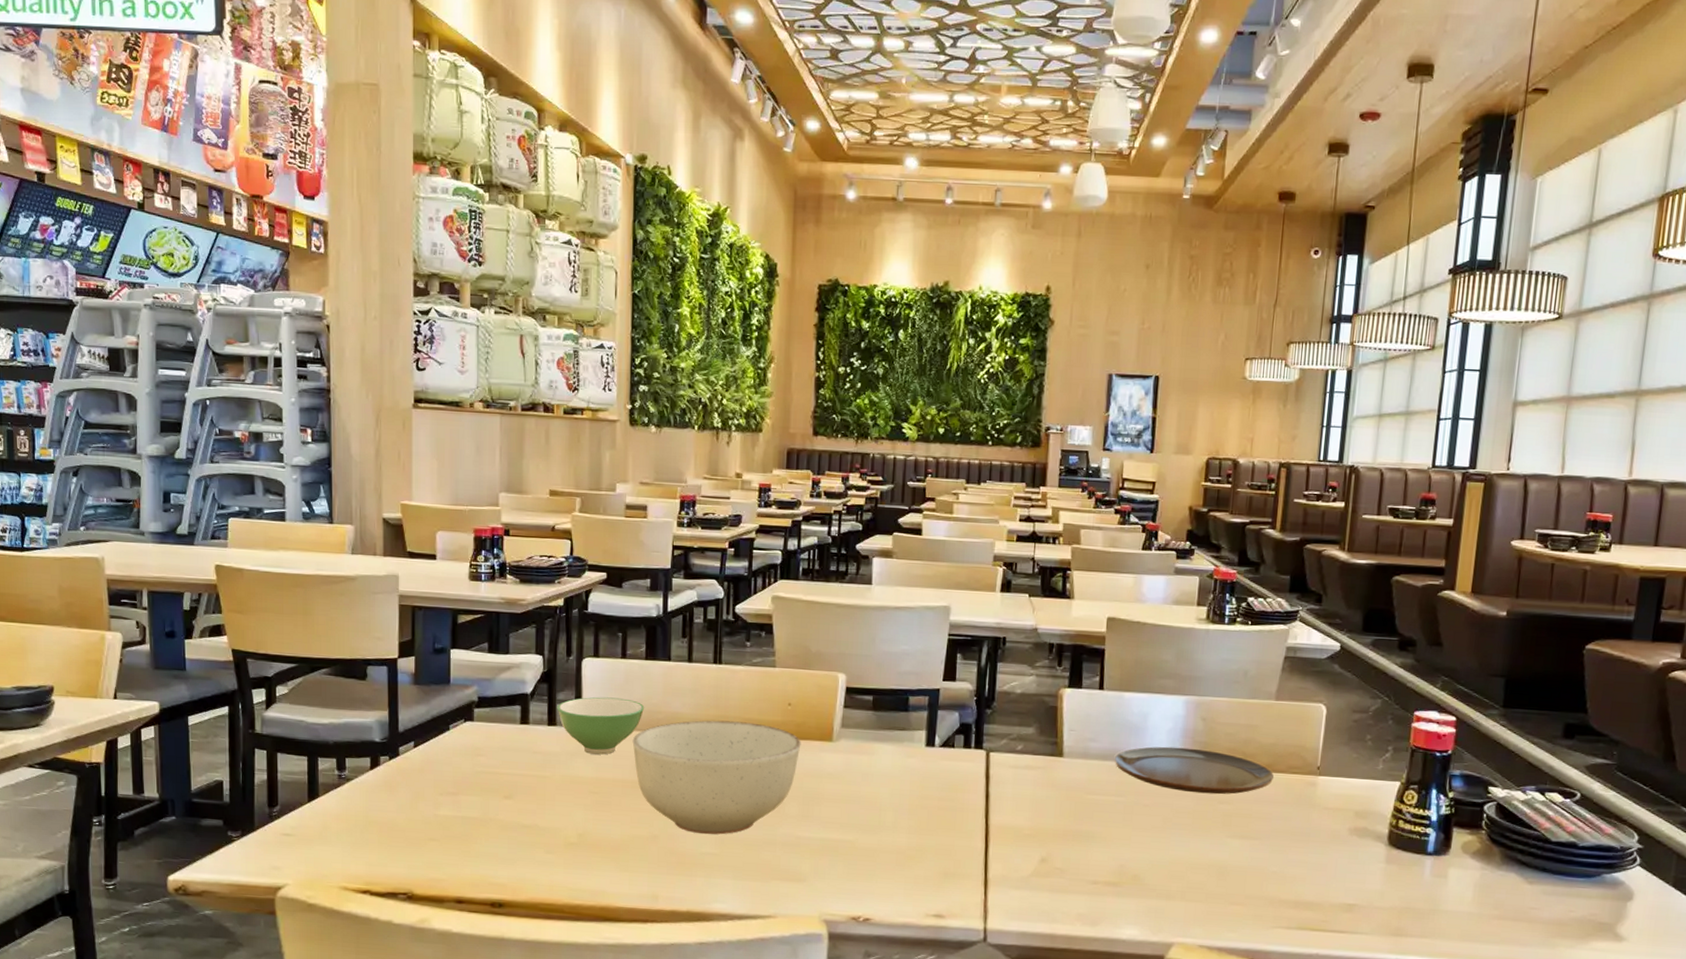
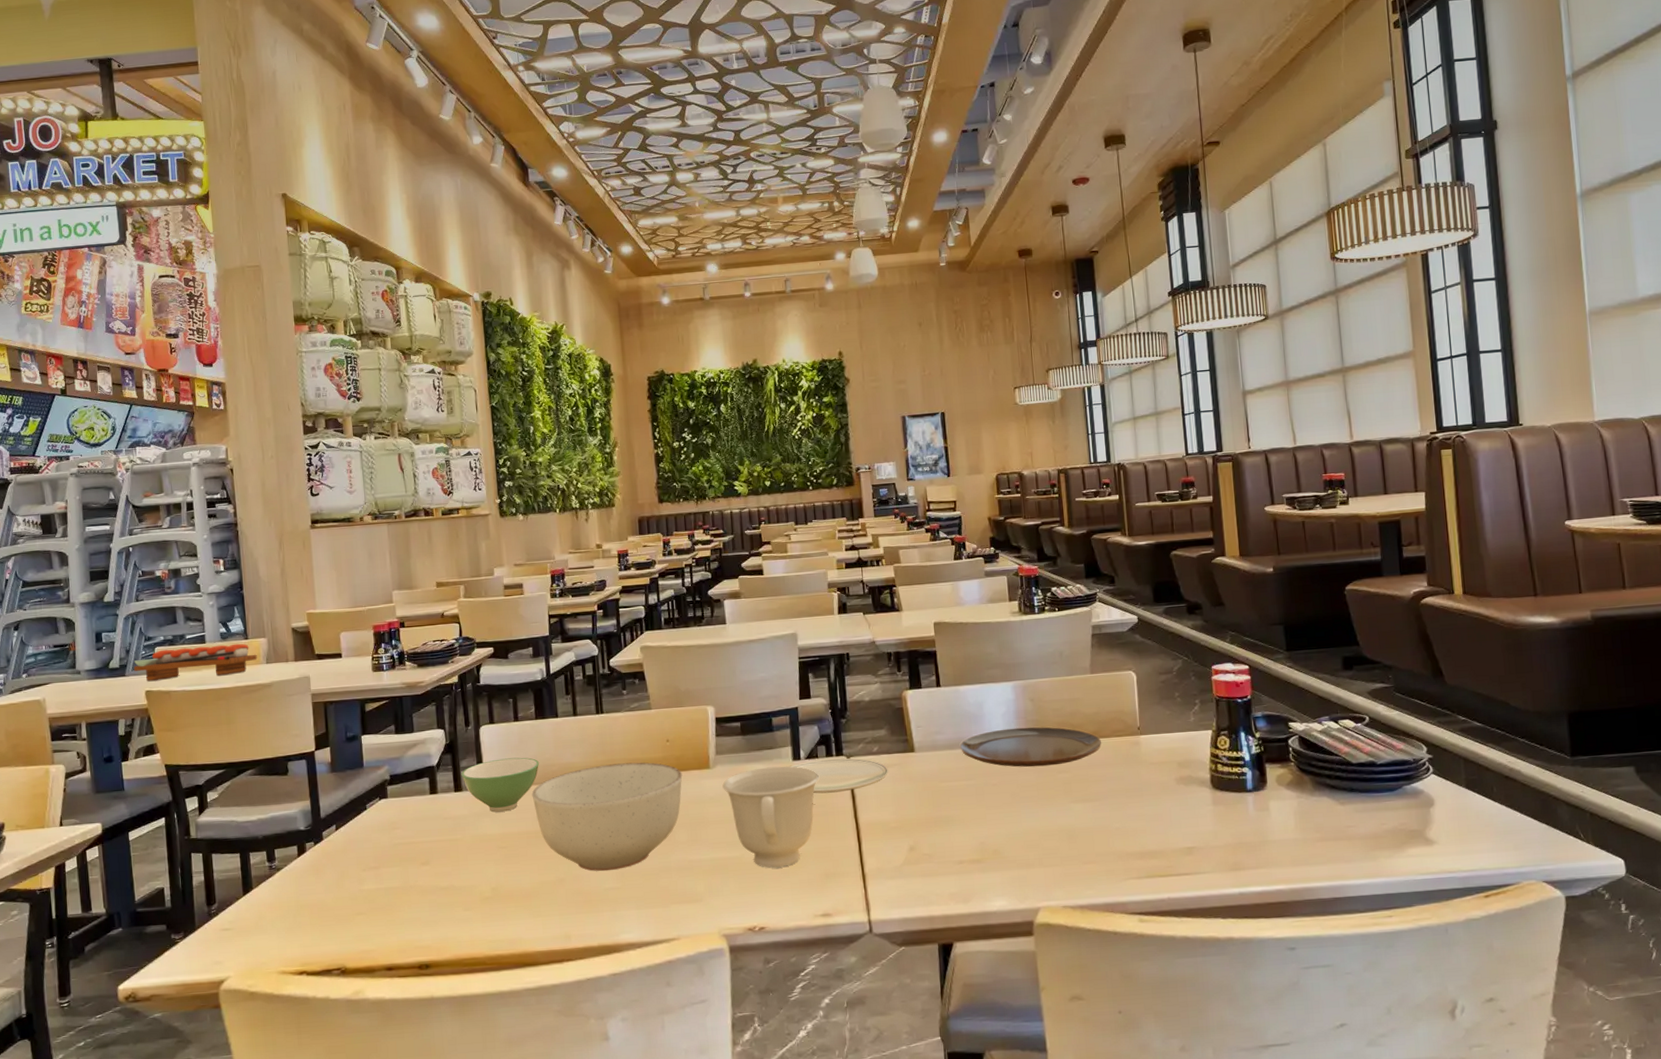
sushi platter: none [204,521,342,562] -> present [133,643,257,682]
teacup: none [844,749,953,859] -> present [722,766,820,868]
plate: none [921,749,1031,789] -> present [789,758,889,794]

